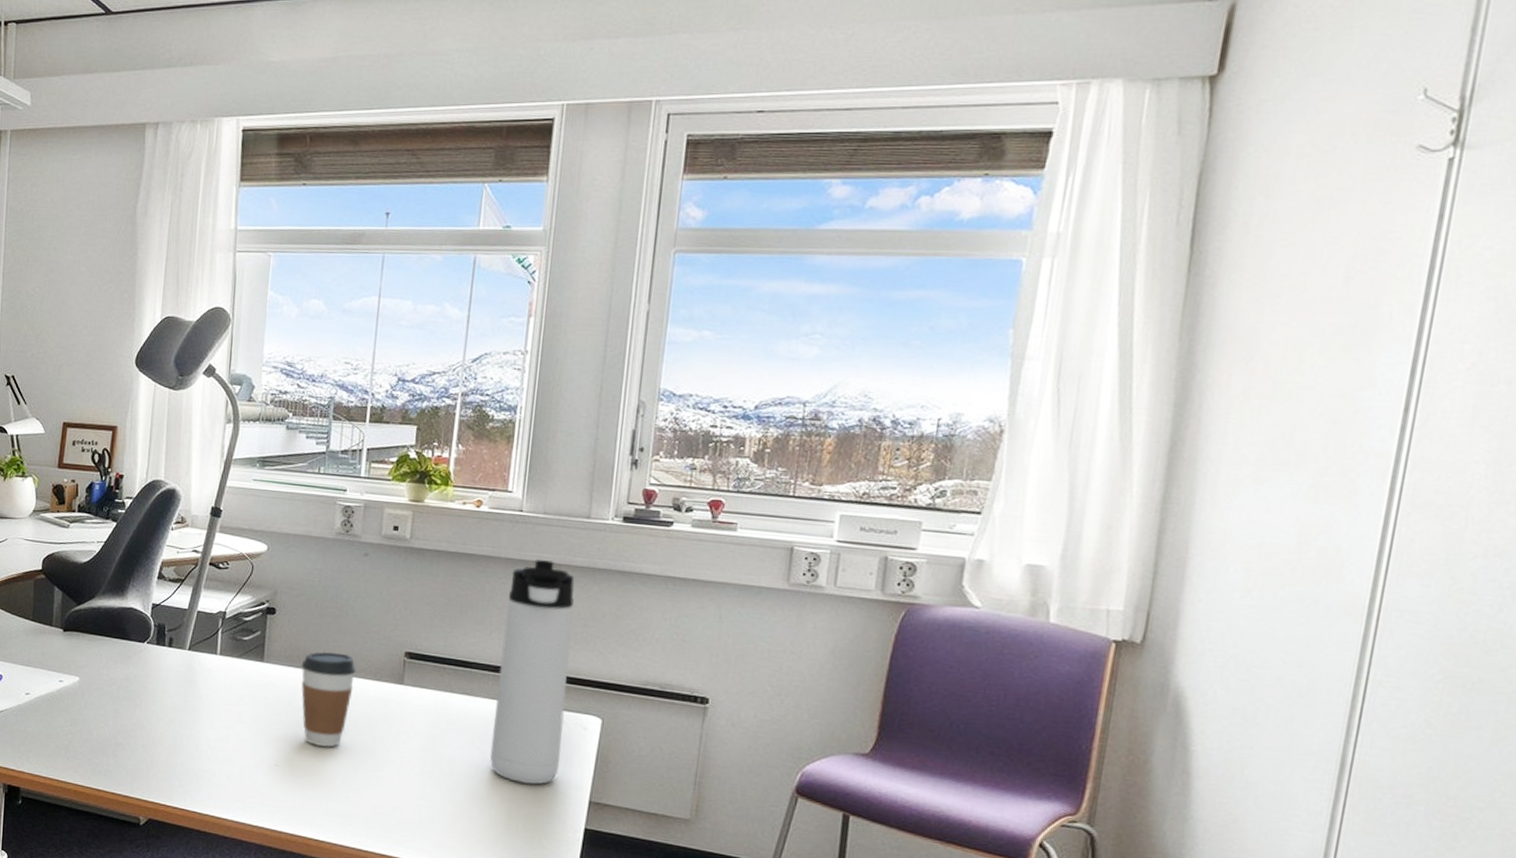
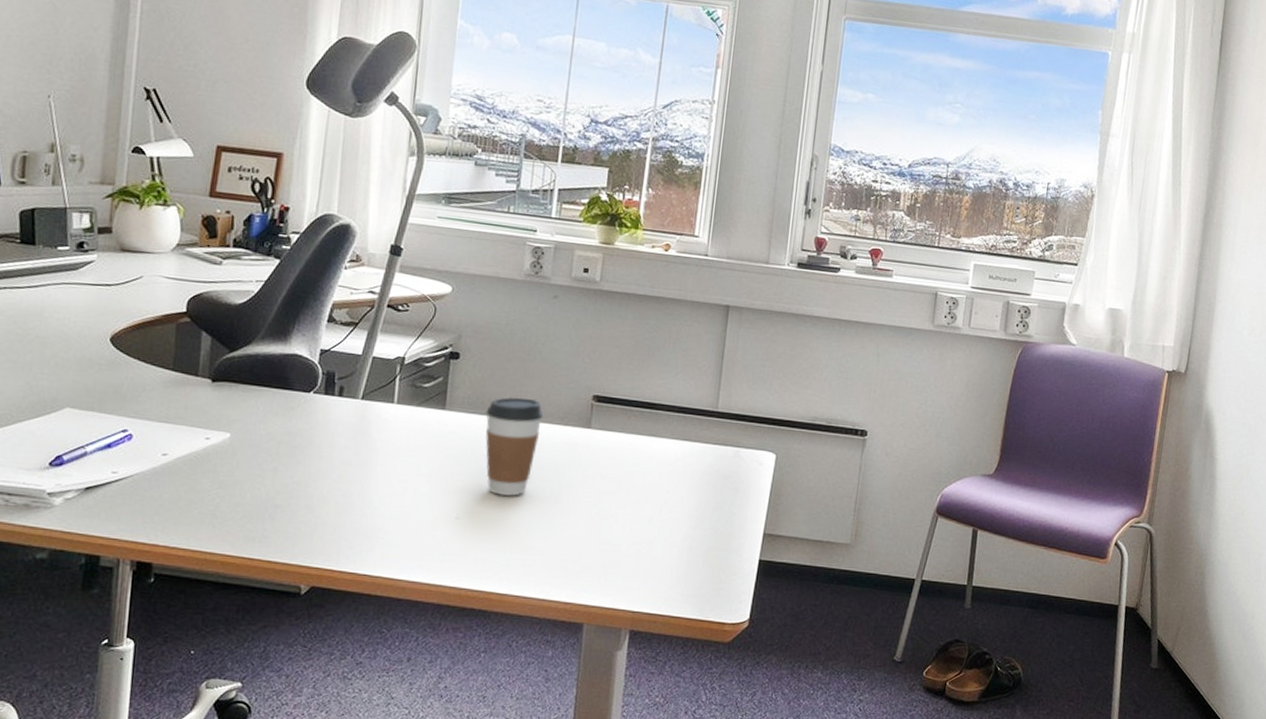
thermos bottle: present [490,560,575,785] -> none [673,303,754,522]

